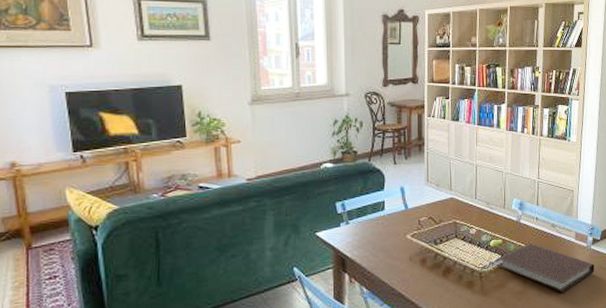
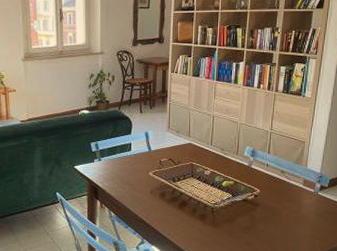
notebook: present [498,243,595,292] -> none [228,186,321,230]

